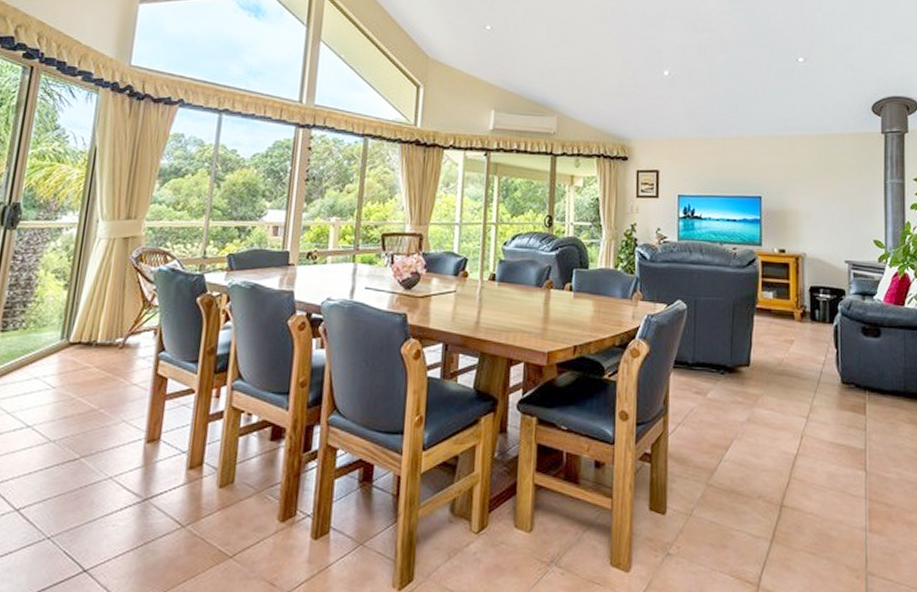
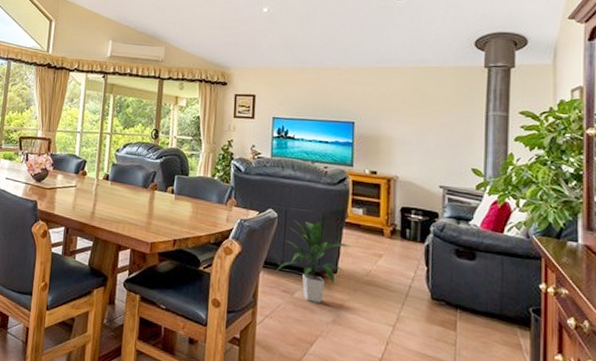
indoor plant: none [687,309,763,402] -> present [276,220,351,303]

